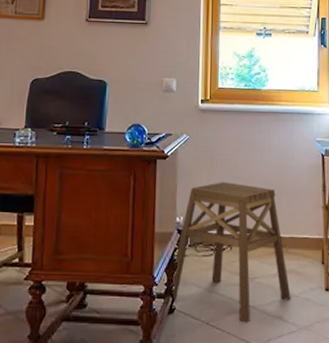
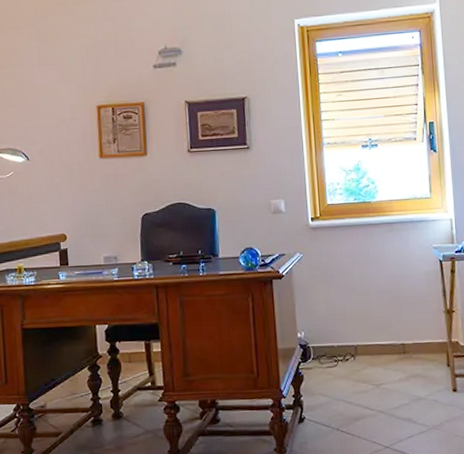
stool: present [171,182,291,323] -> none [297,295,418,427]

